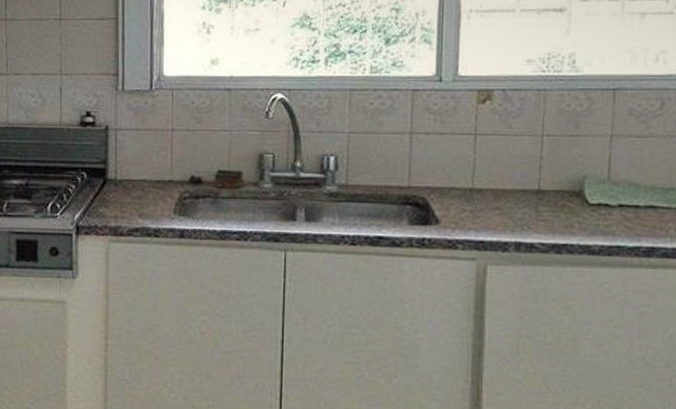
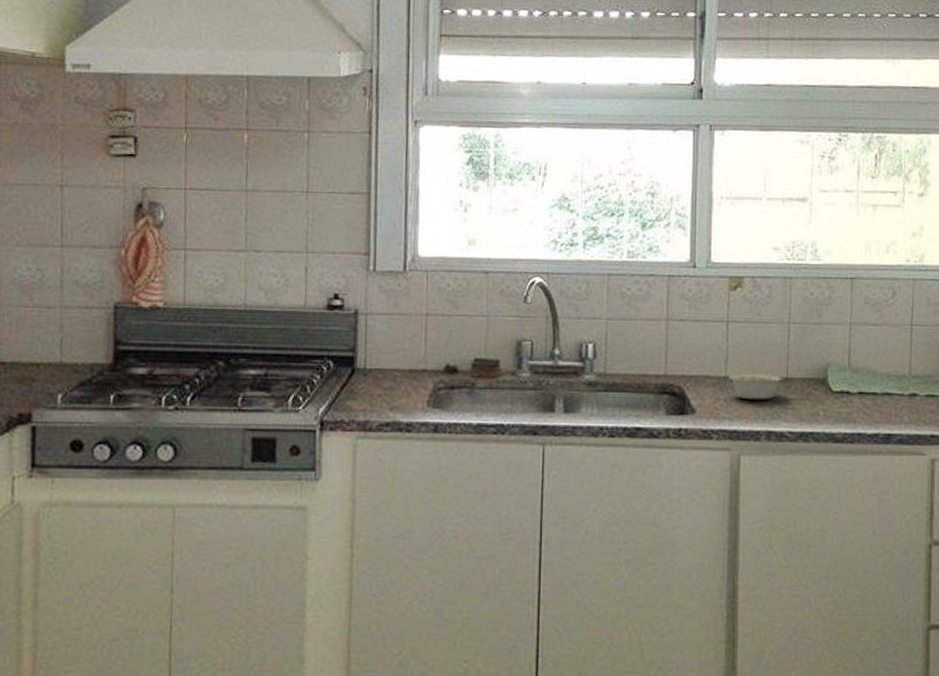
legume: none [475,186,544,212] -> present [728,374,792,400]

